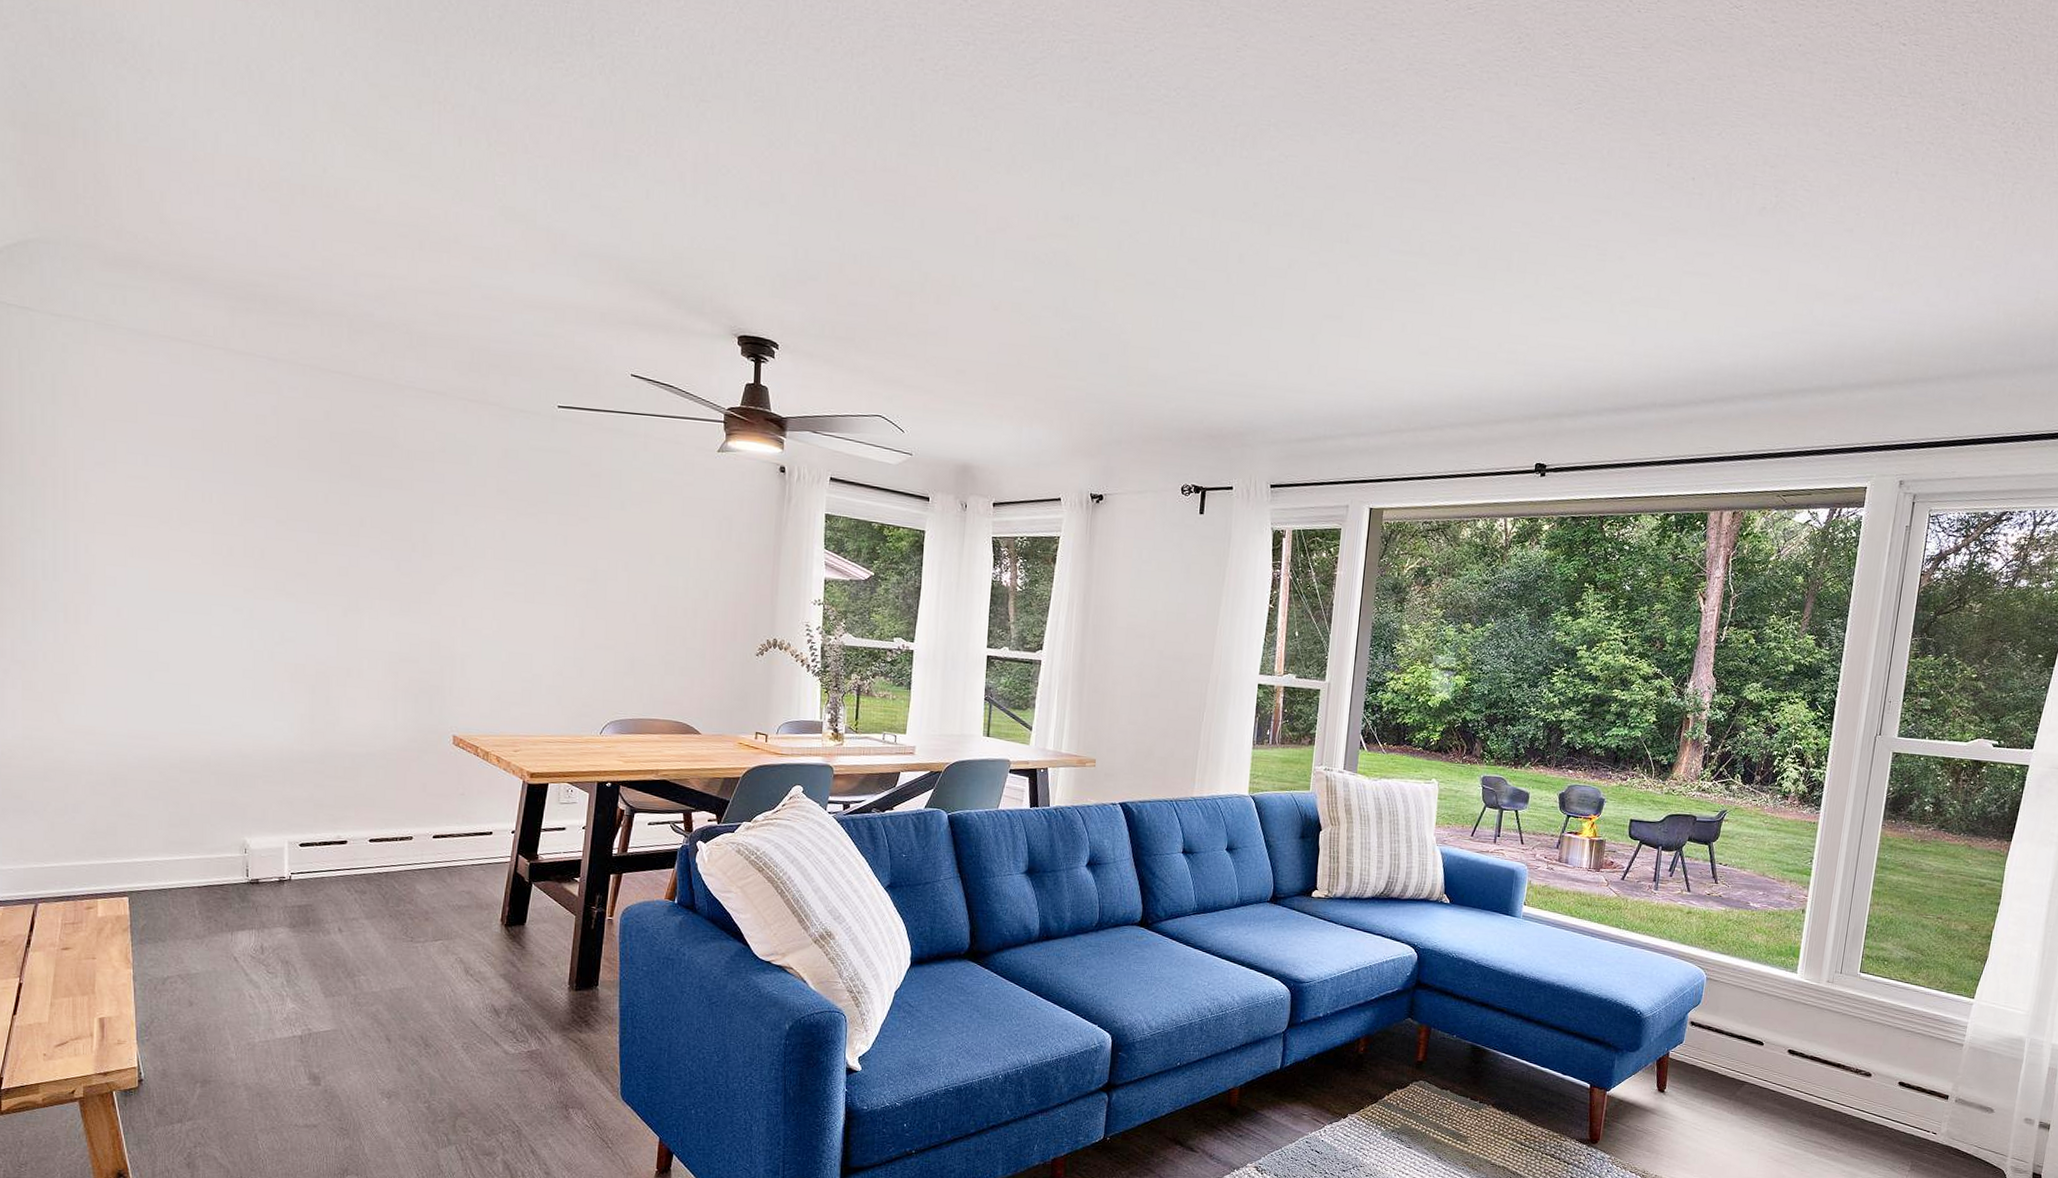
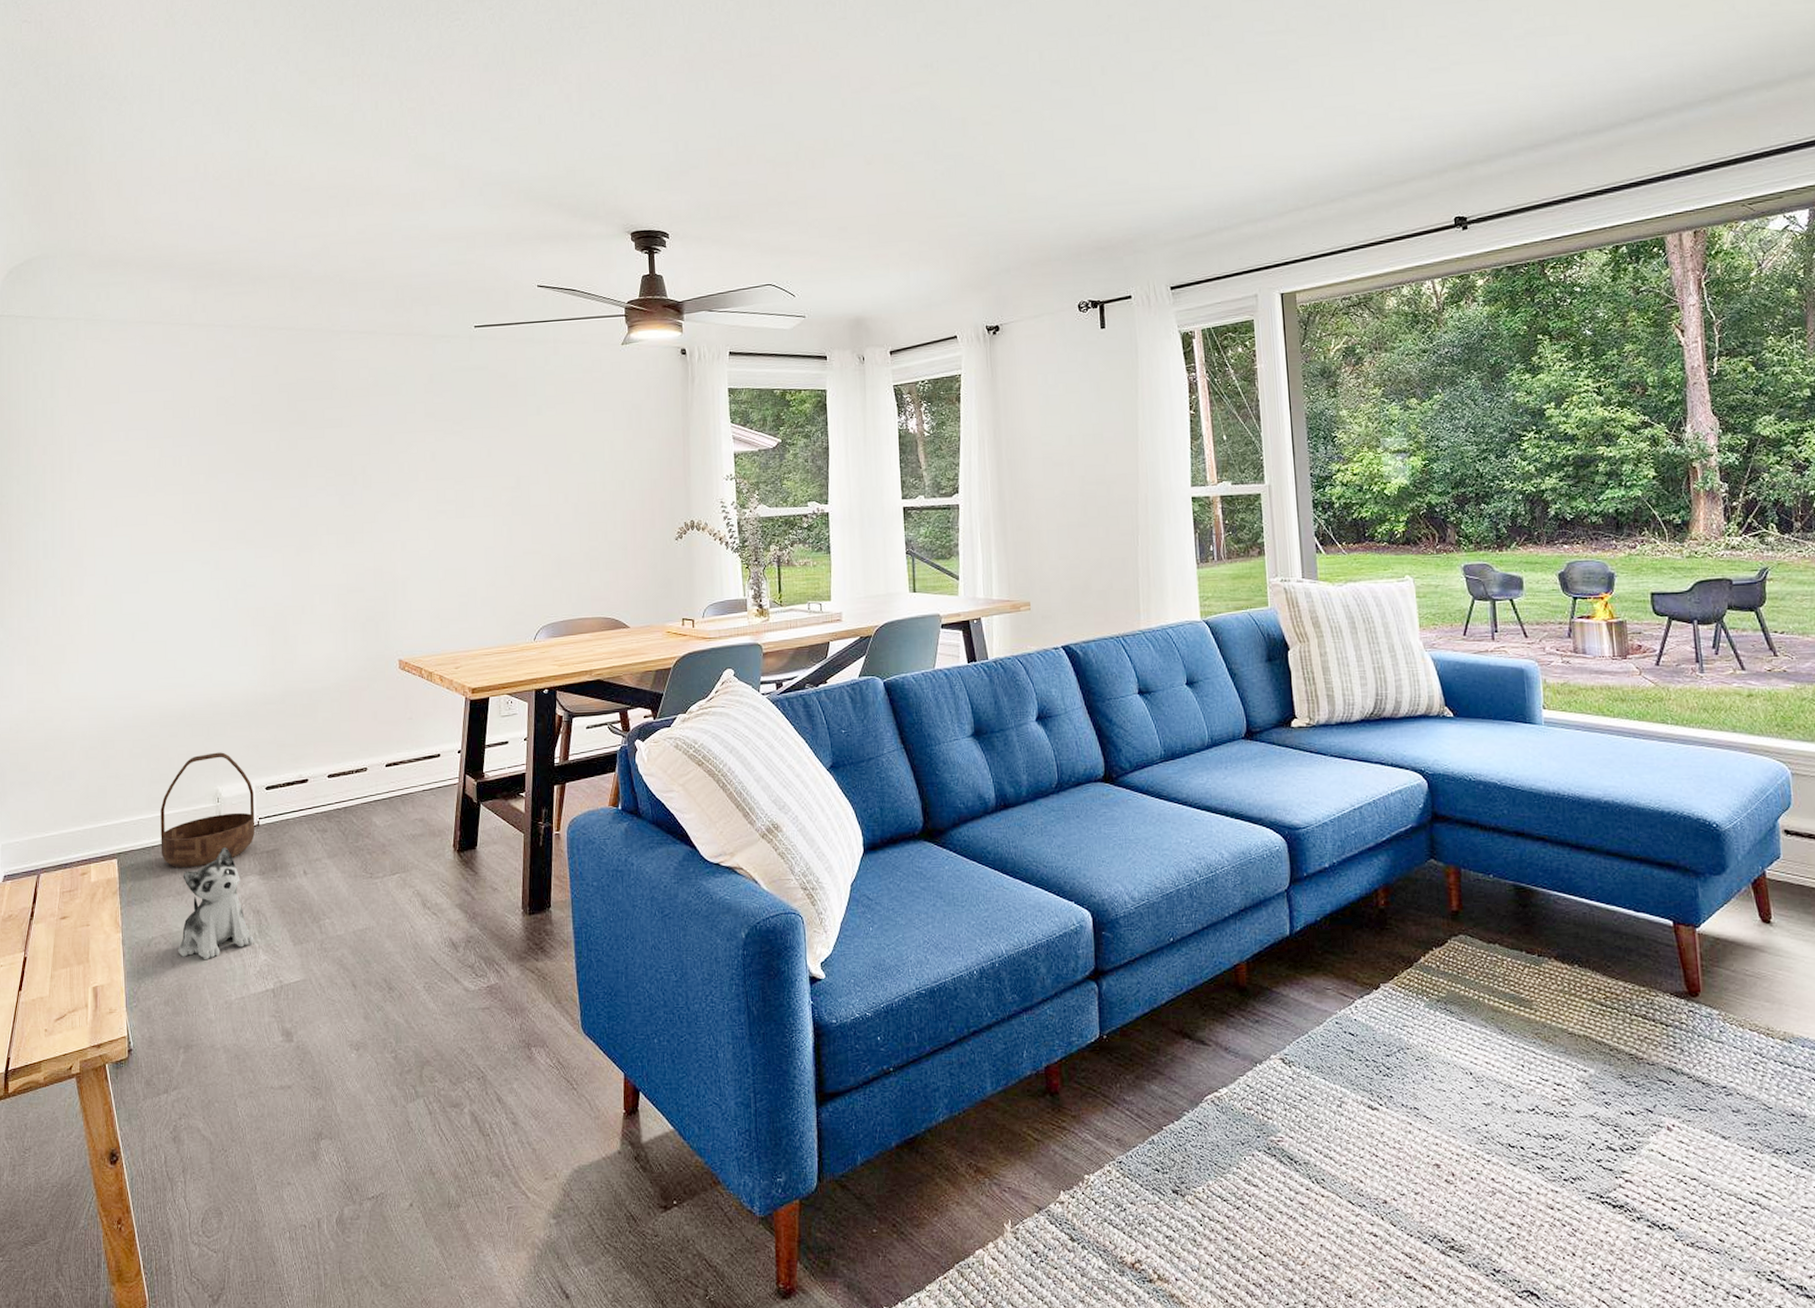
basket: none [179,803,286,914] -> present [160,752,255,868]
plush toy: none [196,897,282,1002] -> present [178,847,254,959]

